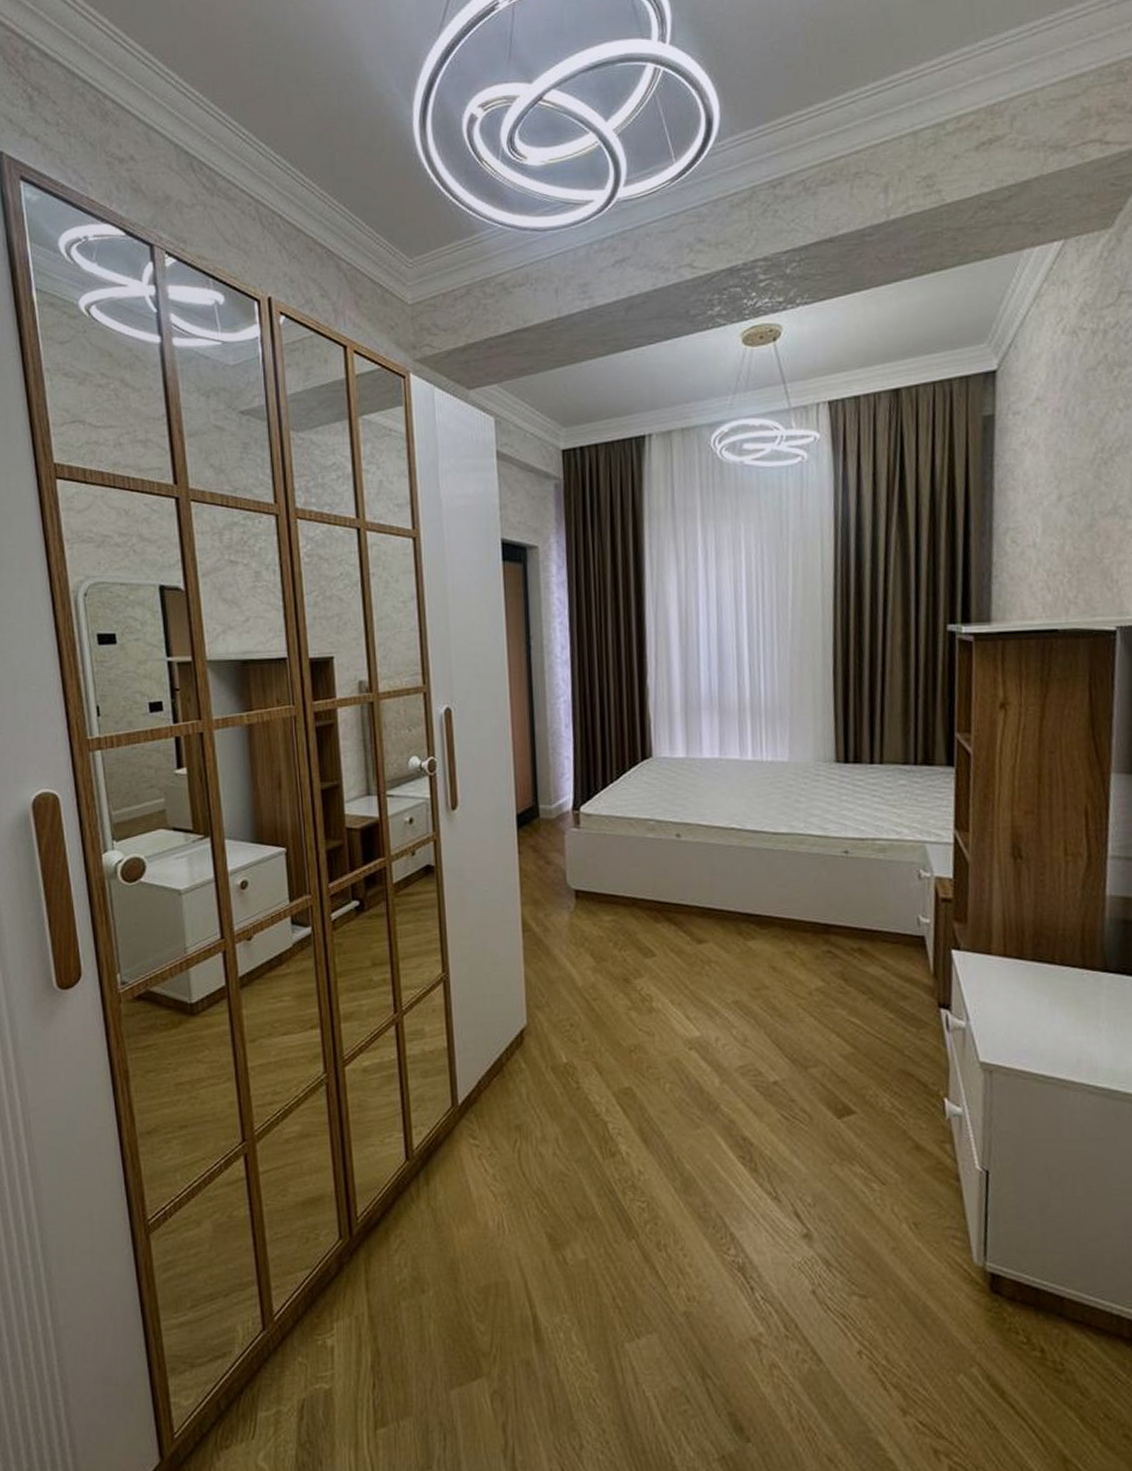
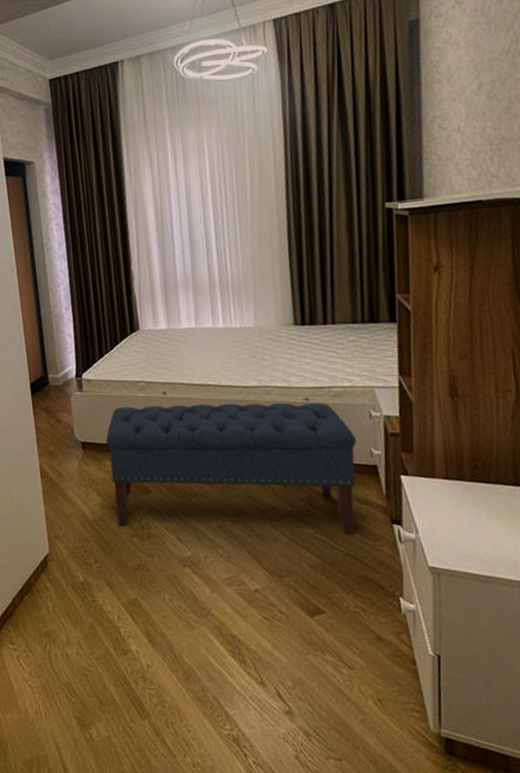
bench: none [604,849,903,1020] -> present [105,402,357,536]

